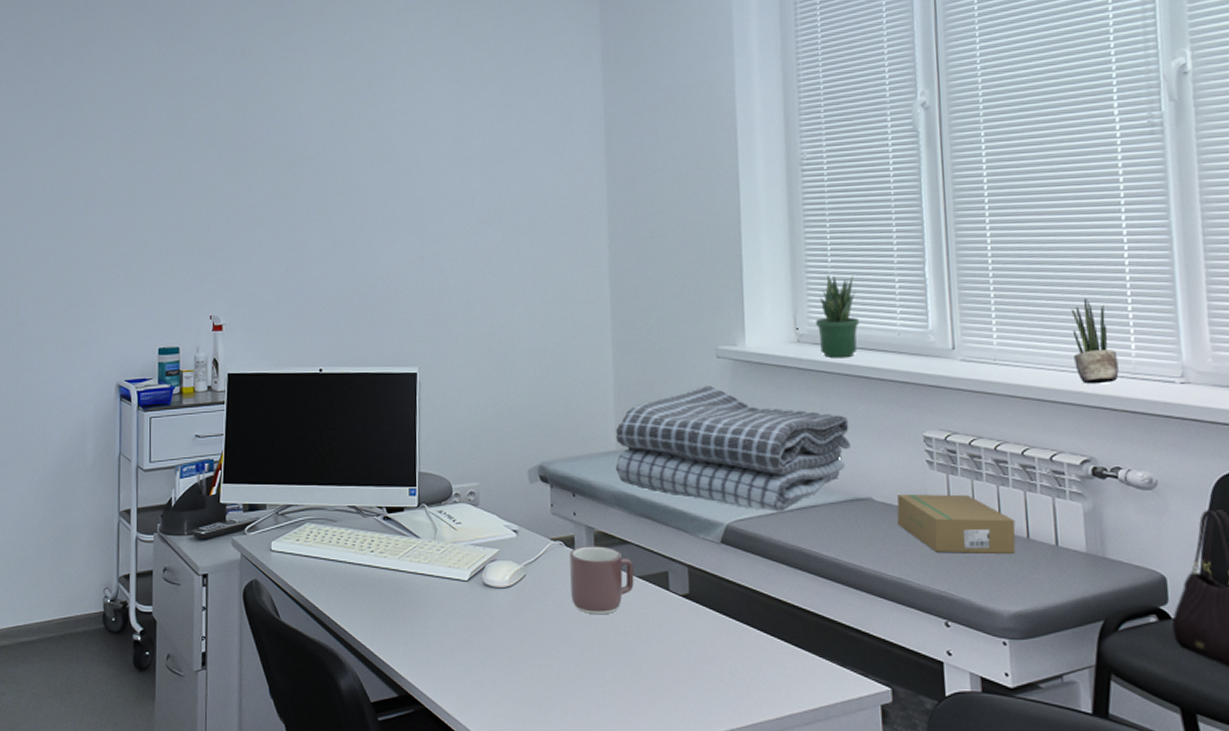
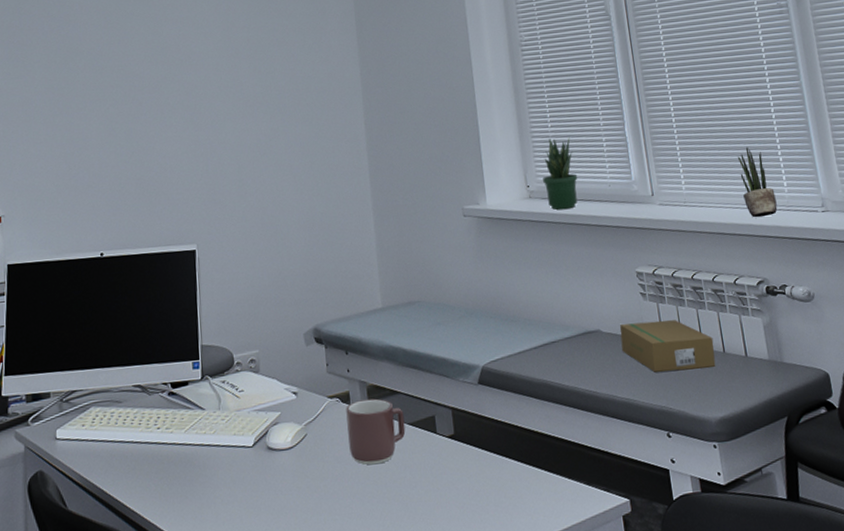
towel: present [616,385,850,510] -> none [381,241,579,351]

